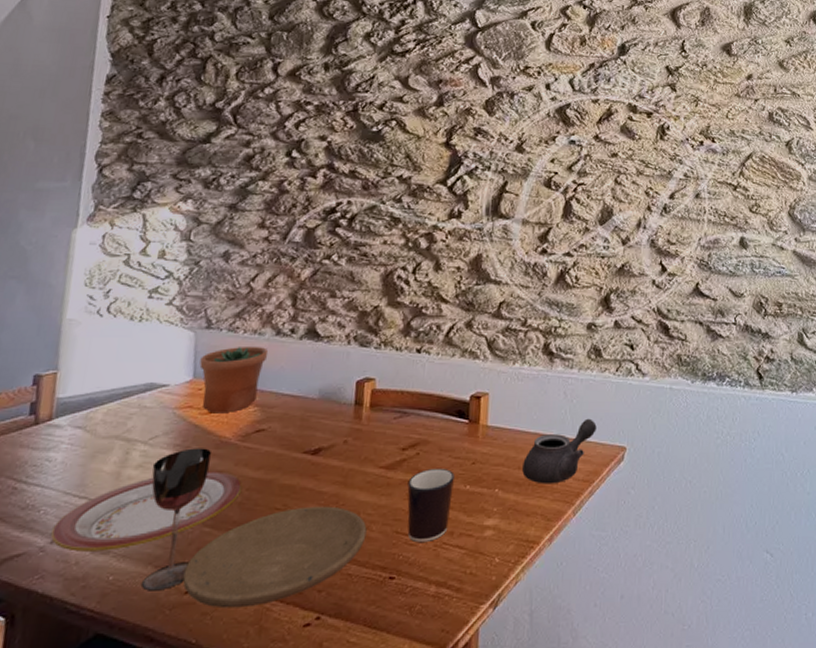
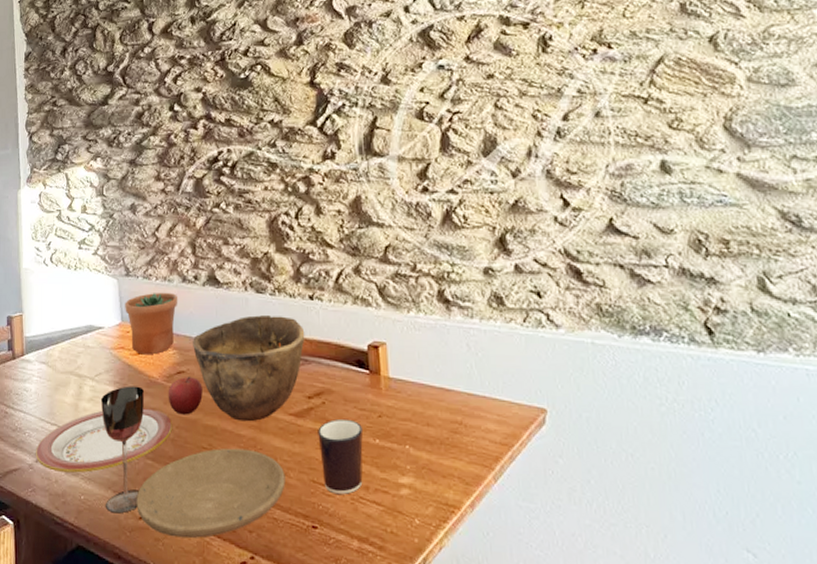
fruit: none [240,434,285,476] -> present [168,376,203,415]
bowl: none [279,369,408,478] -> present [193,315,305,422]
teapot: present [522,418,597,484] -> none [431,374,509,445]

